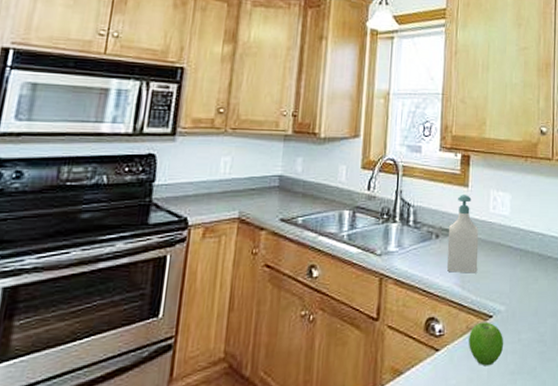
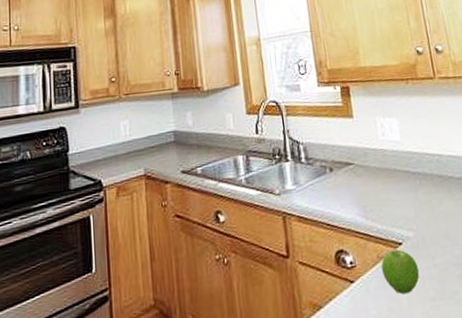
soap bottle: present [447,195,479,274] -> none [341,125,378,204]

